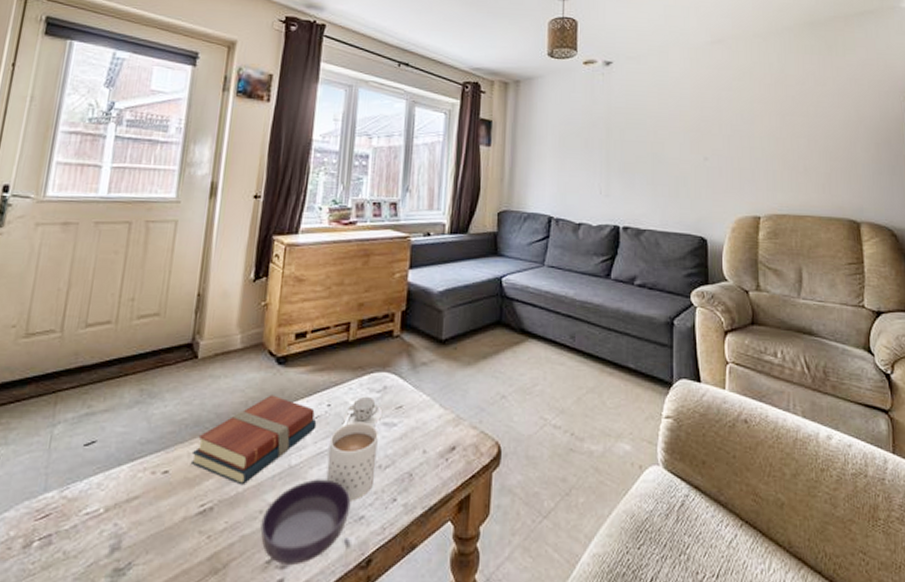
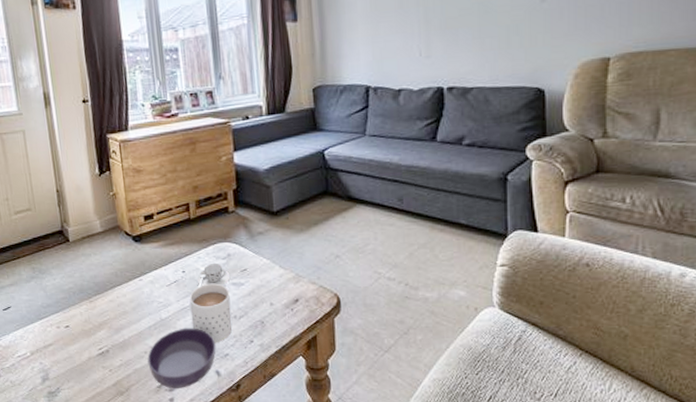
books: present [190,395,317,486] -> none [83,266,177,334]

